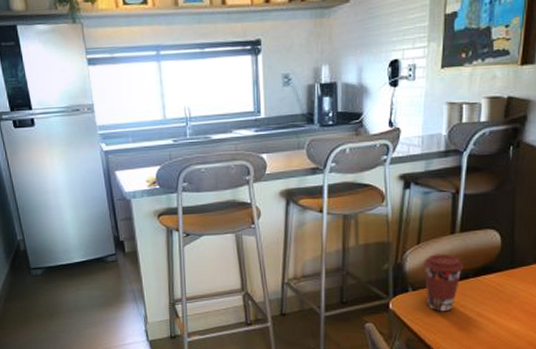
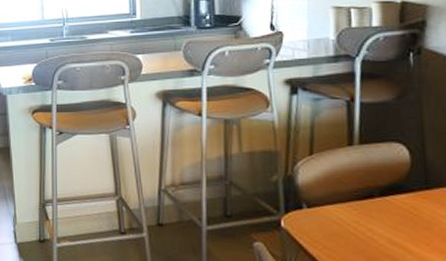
coffee cup: present [424,254,464,312] -> none [318,167,368,236]

